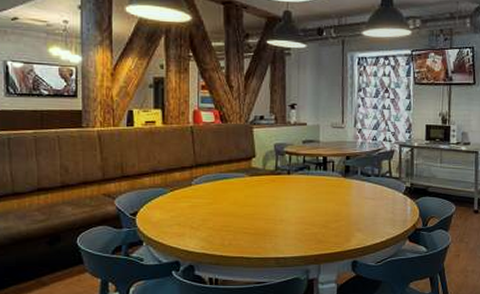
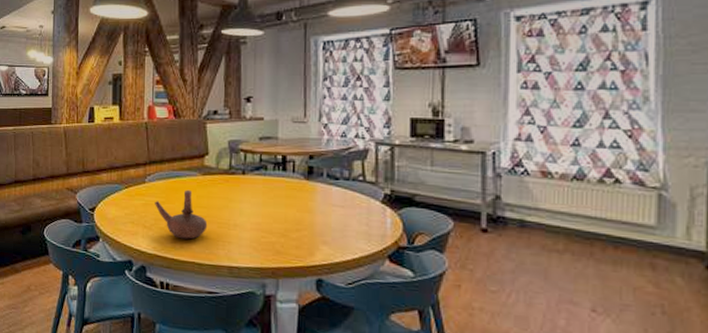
teapot: none [202,190,255,236] -> present [155,189,208,240]

